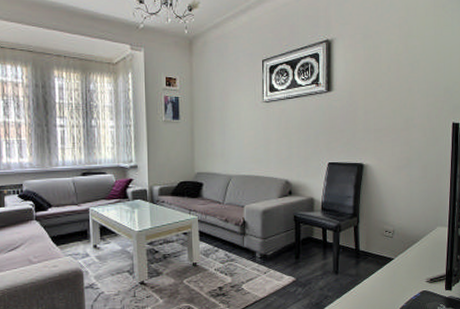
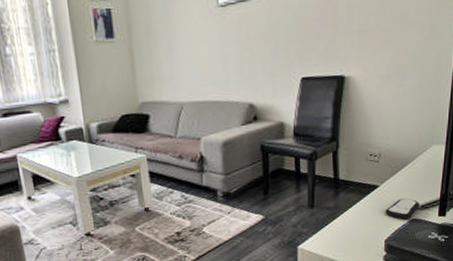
remote control: none [399,271,429,291] -> present [385,198,420,220]

